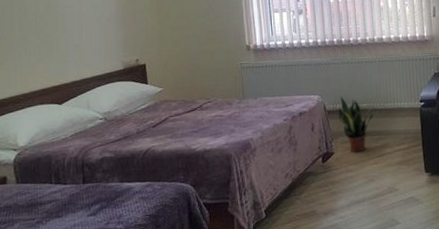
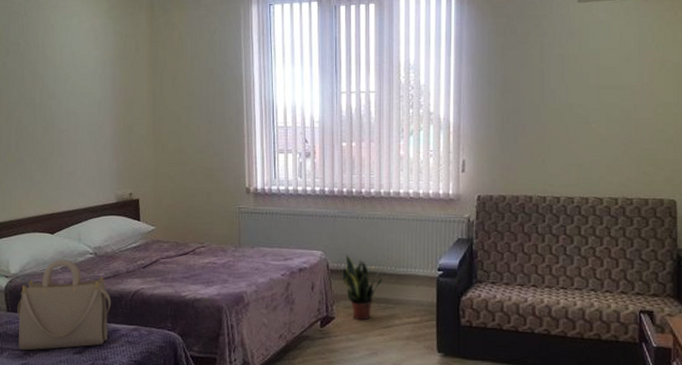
handbag: none [27,127,124,220] -> present [17,260,112,351]

